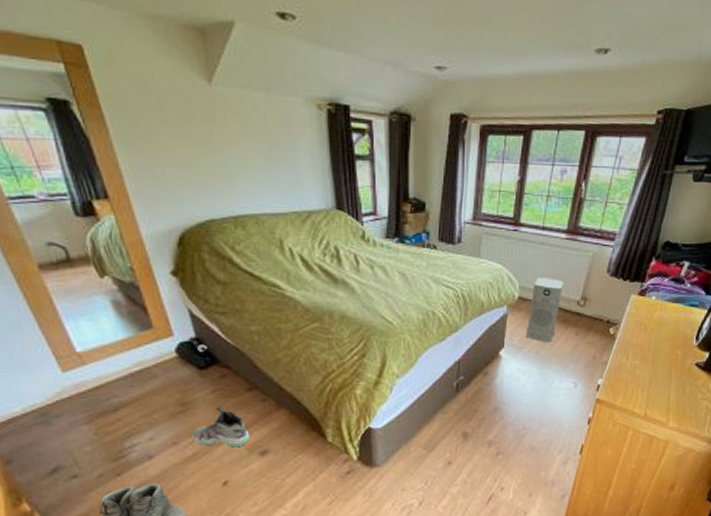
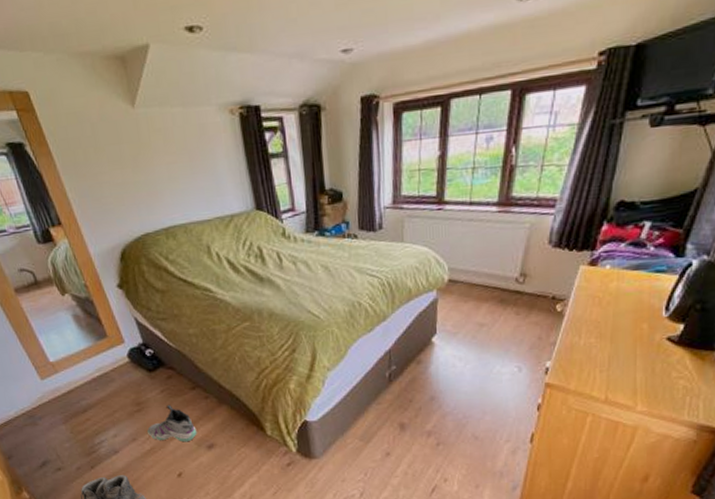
air purifier: present [526,277,564,343] -> none [460,256,498,326]

